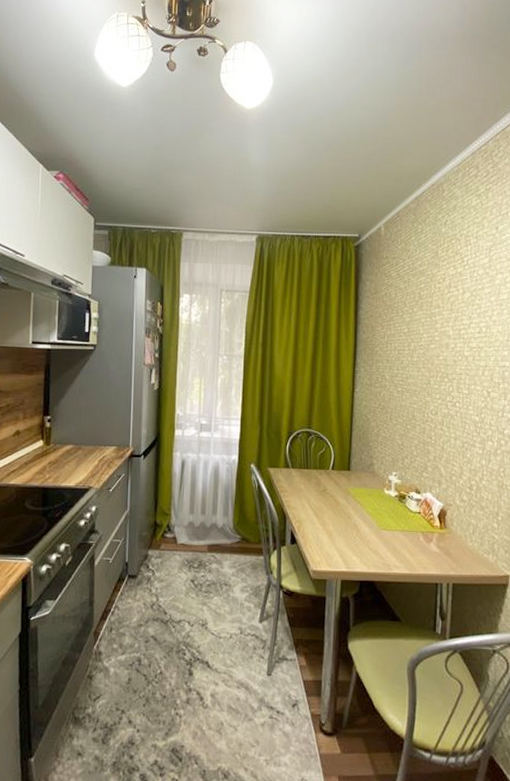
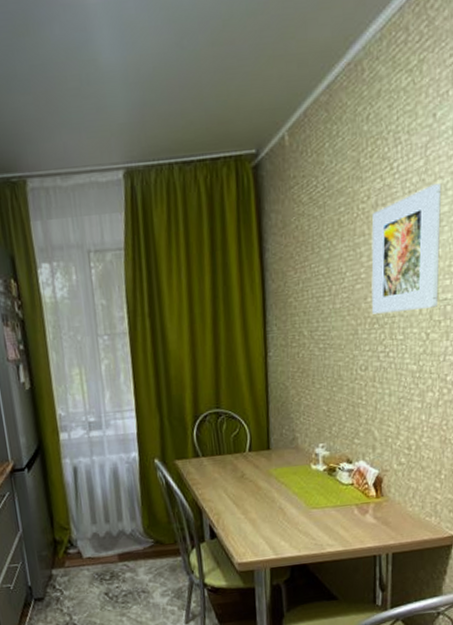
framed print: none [442,277,502,372] -> present [371,183,442,314]

